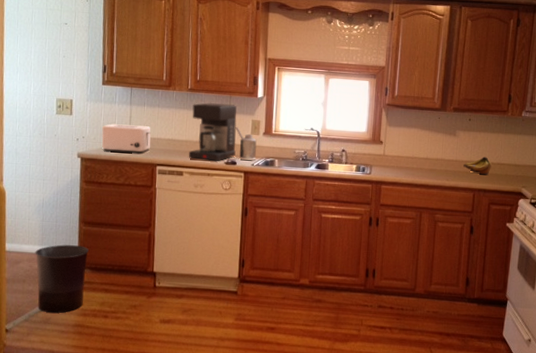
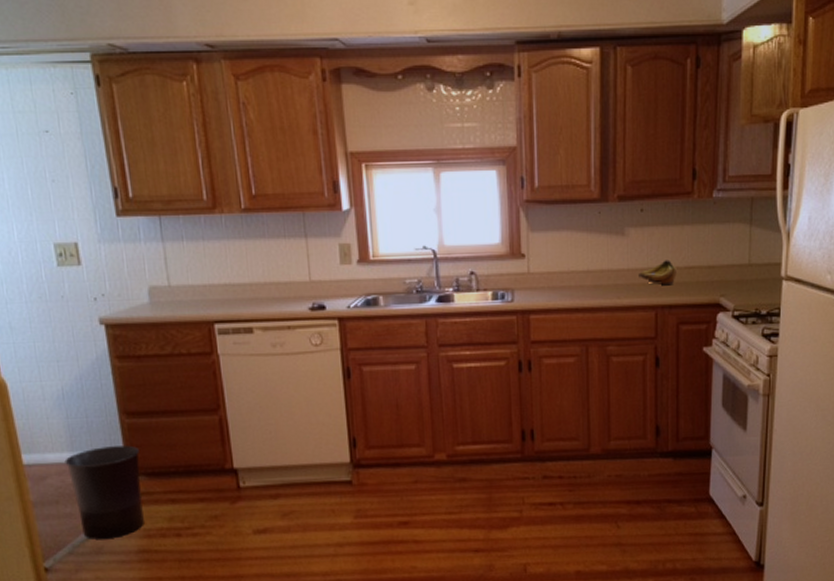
toaster: present [102,123,151,154] -> none [127,269,202,312]
coffee maker: present [188,102,237,161] -> none [251,224,323,308]
soap dispenser: present [235,126,257,161] -> none [316,255,353,303]

